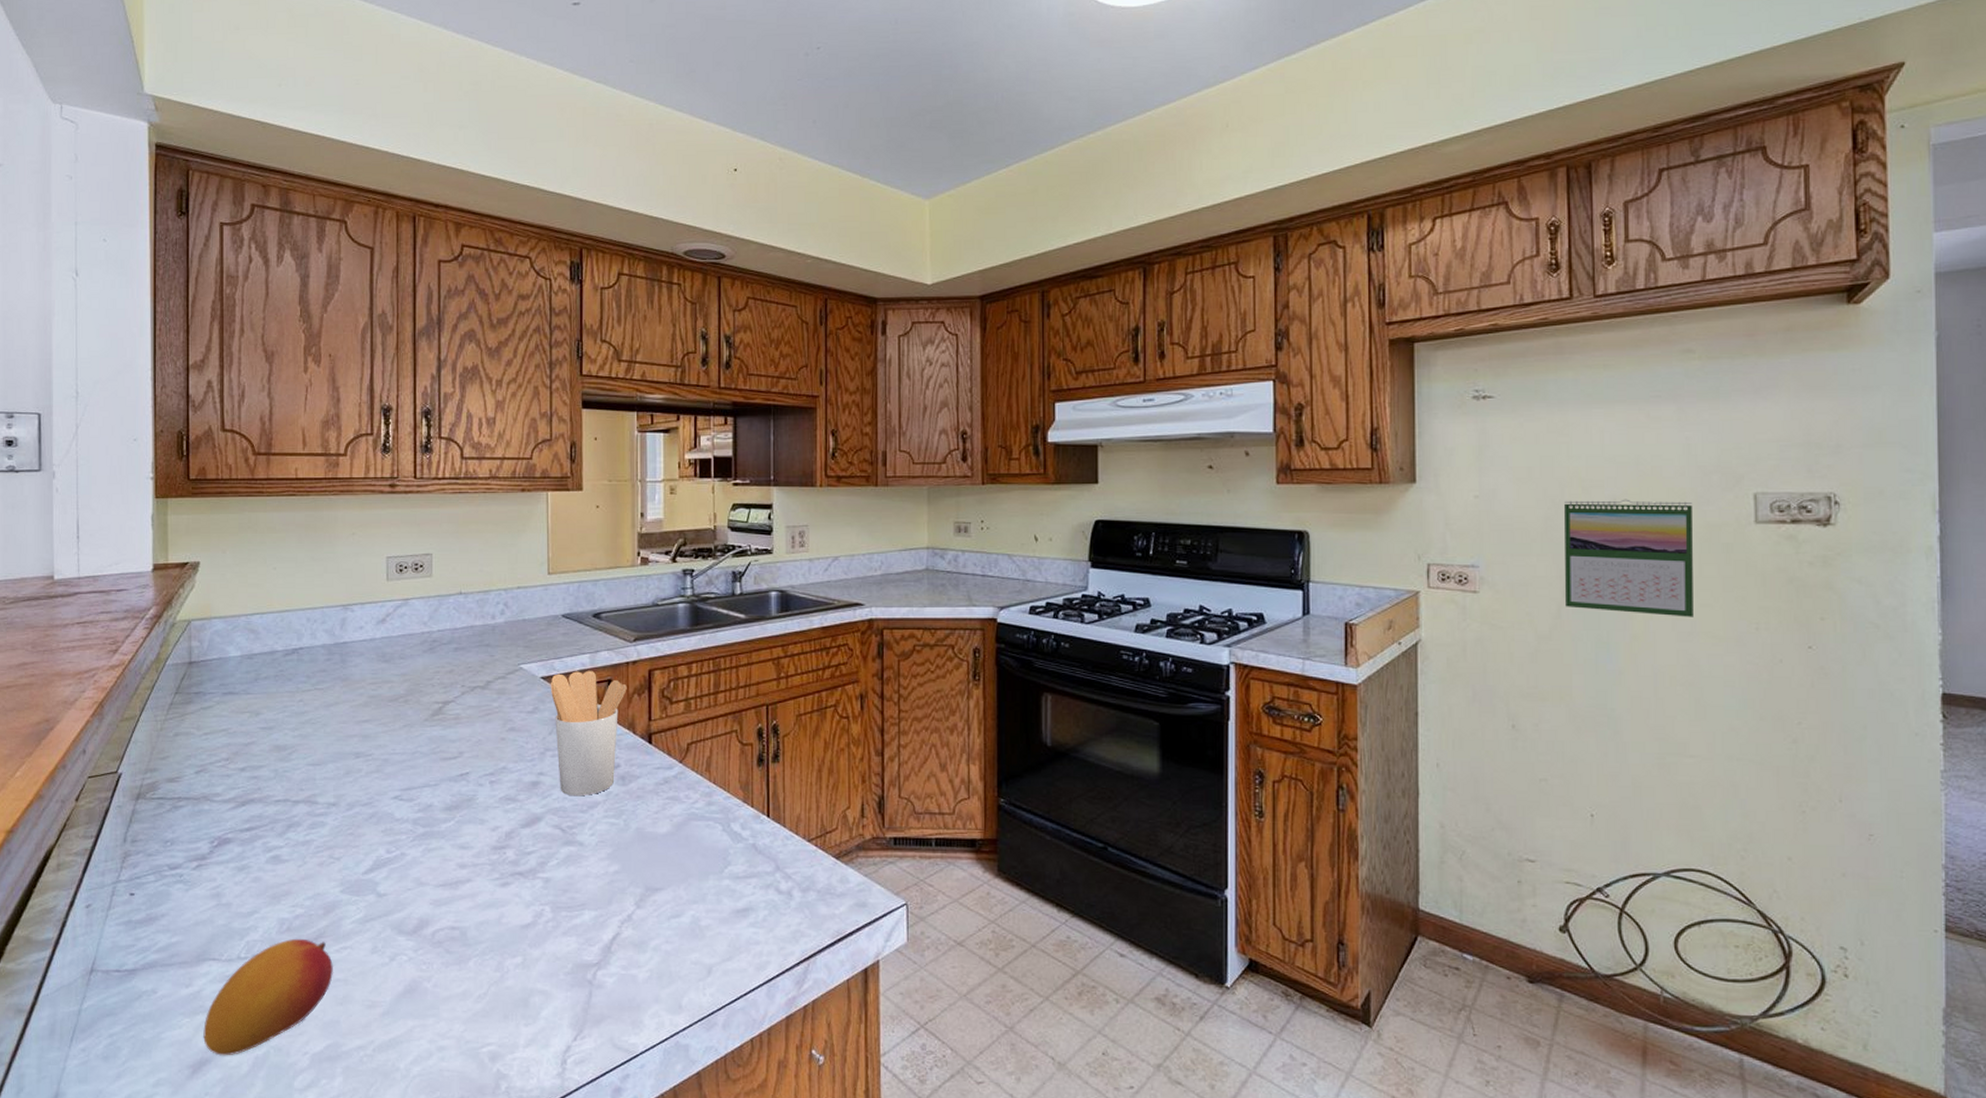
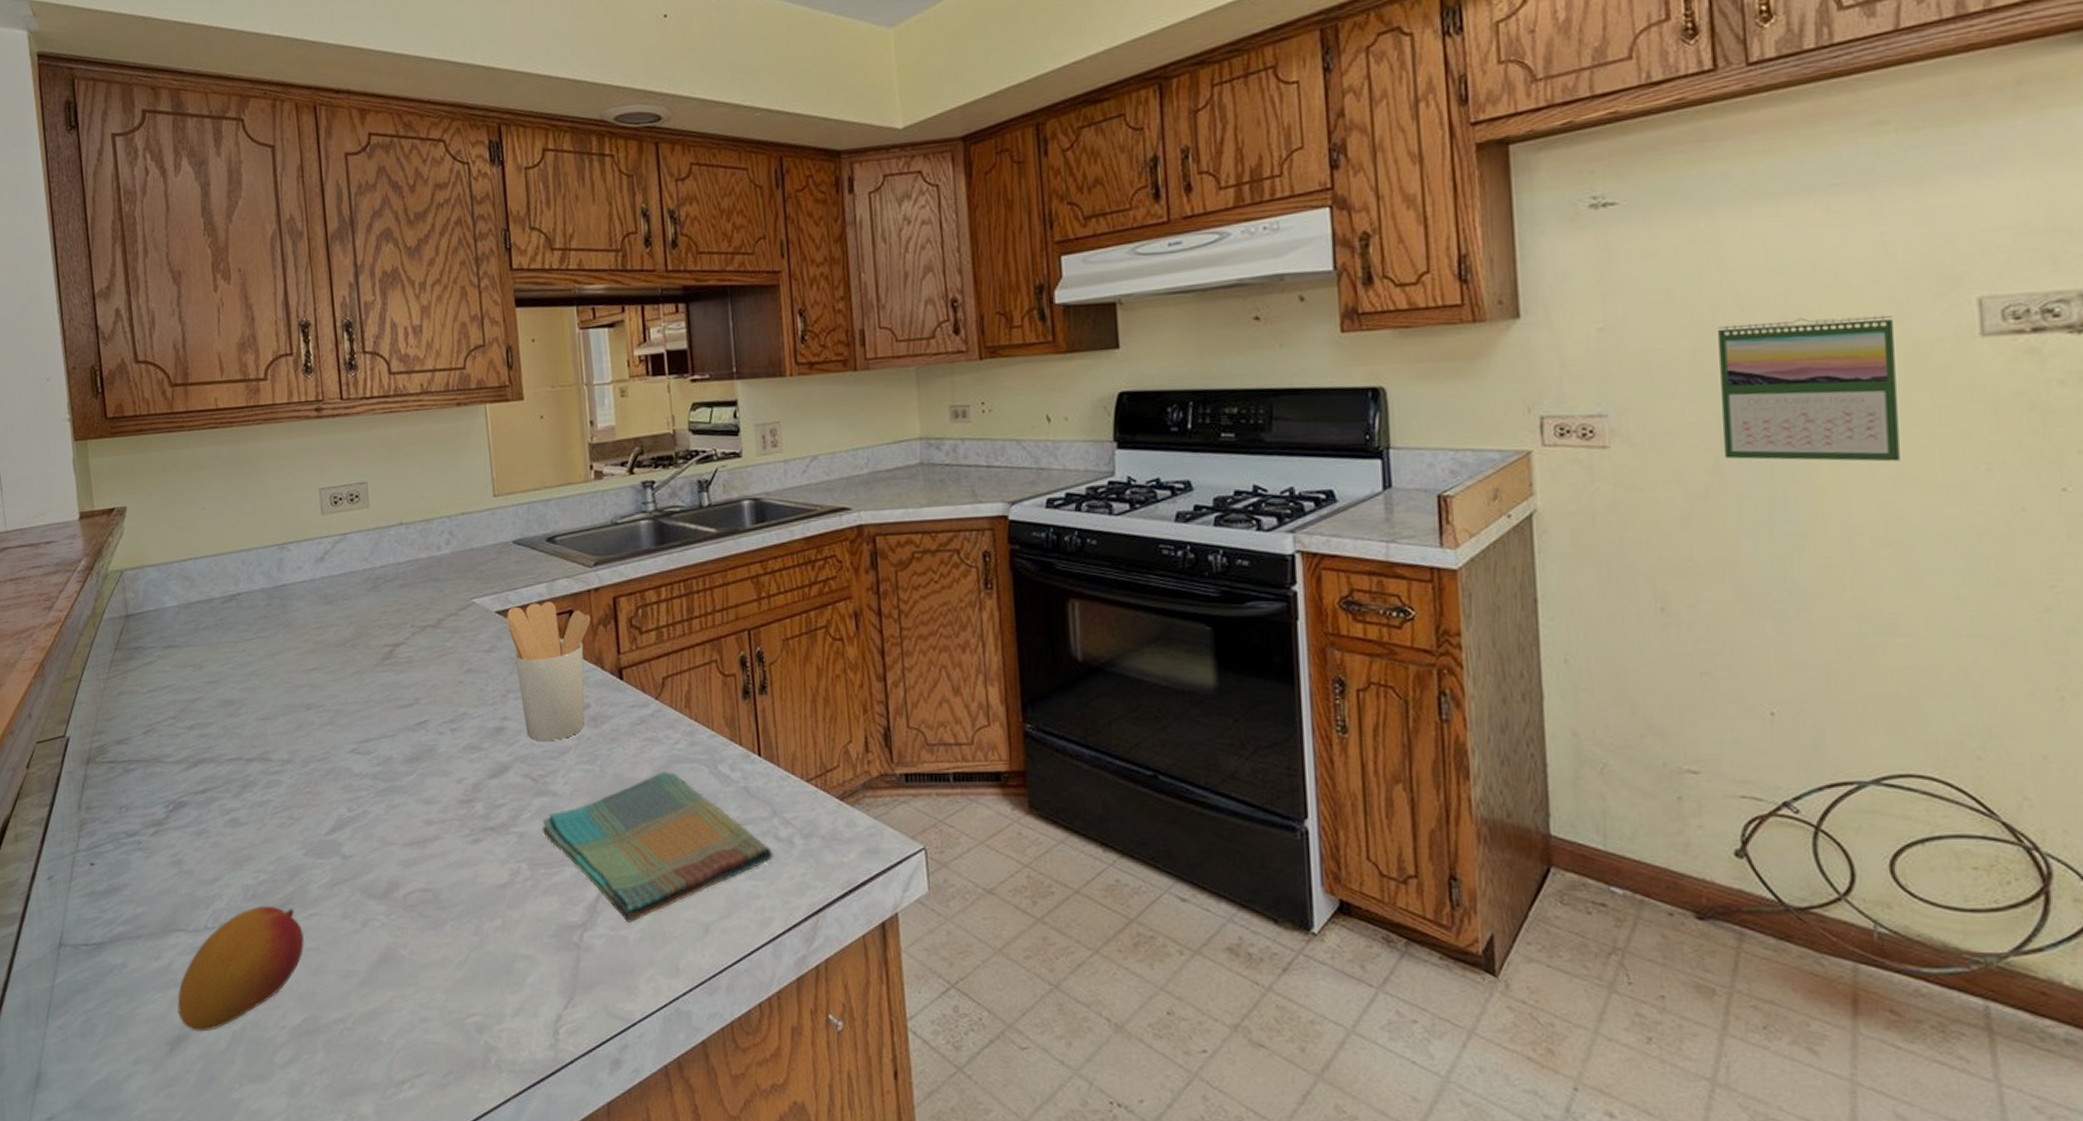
dish towel: none [566,827,774,963] -> present [541,771,773,922]

